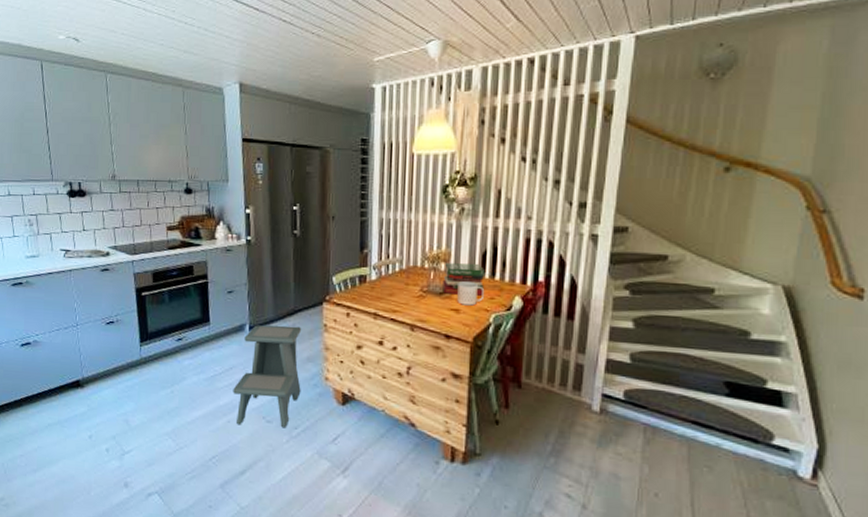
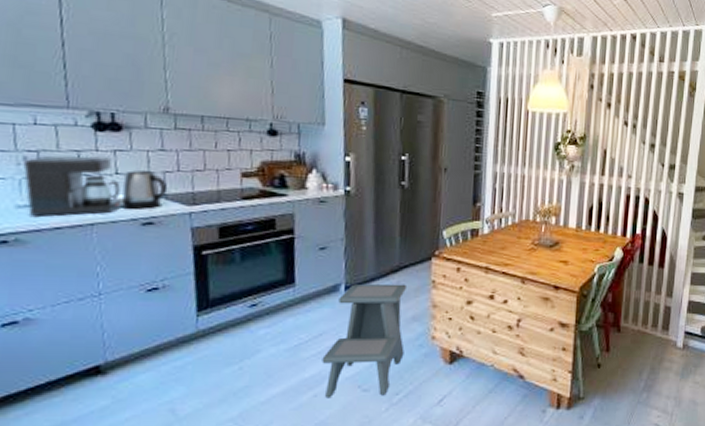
coffee maker: none [29,217,87,264] -> present [23,155,121,217]
kettle: none [87,226,116,258] -> present [121,169,167,209]
books: present [442,263,484,296] -> none [553,217,591,248]
mug: present [457,281,485,306] -> none [566,234,591,257]

